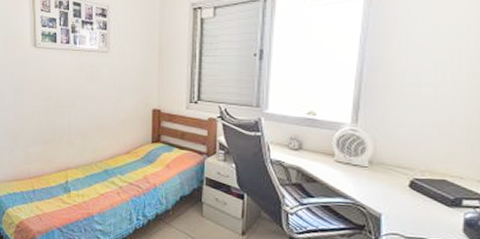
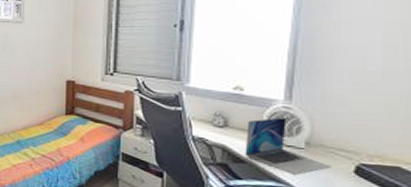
laptop: none [316,139,391,192] -> present [244,117,332,176]

